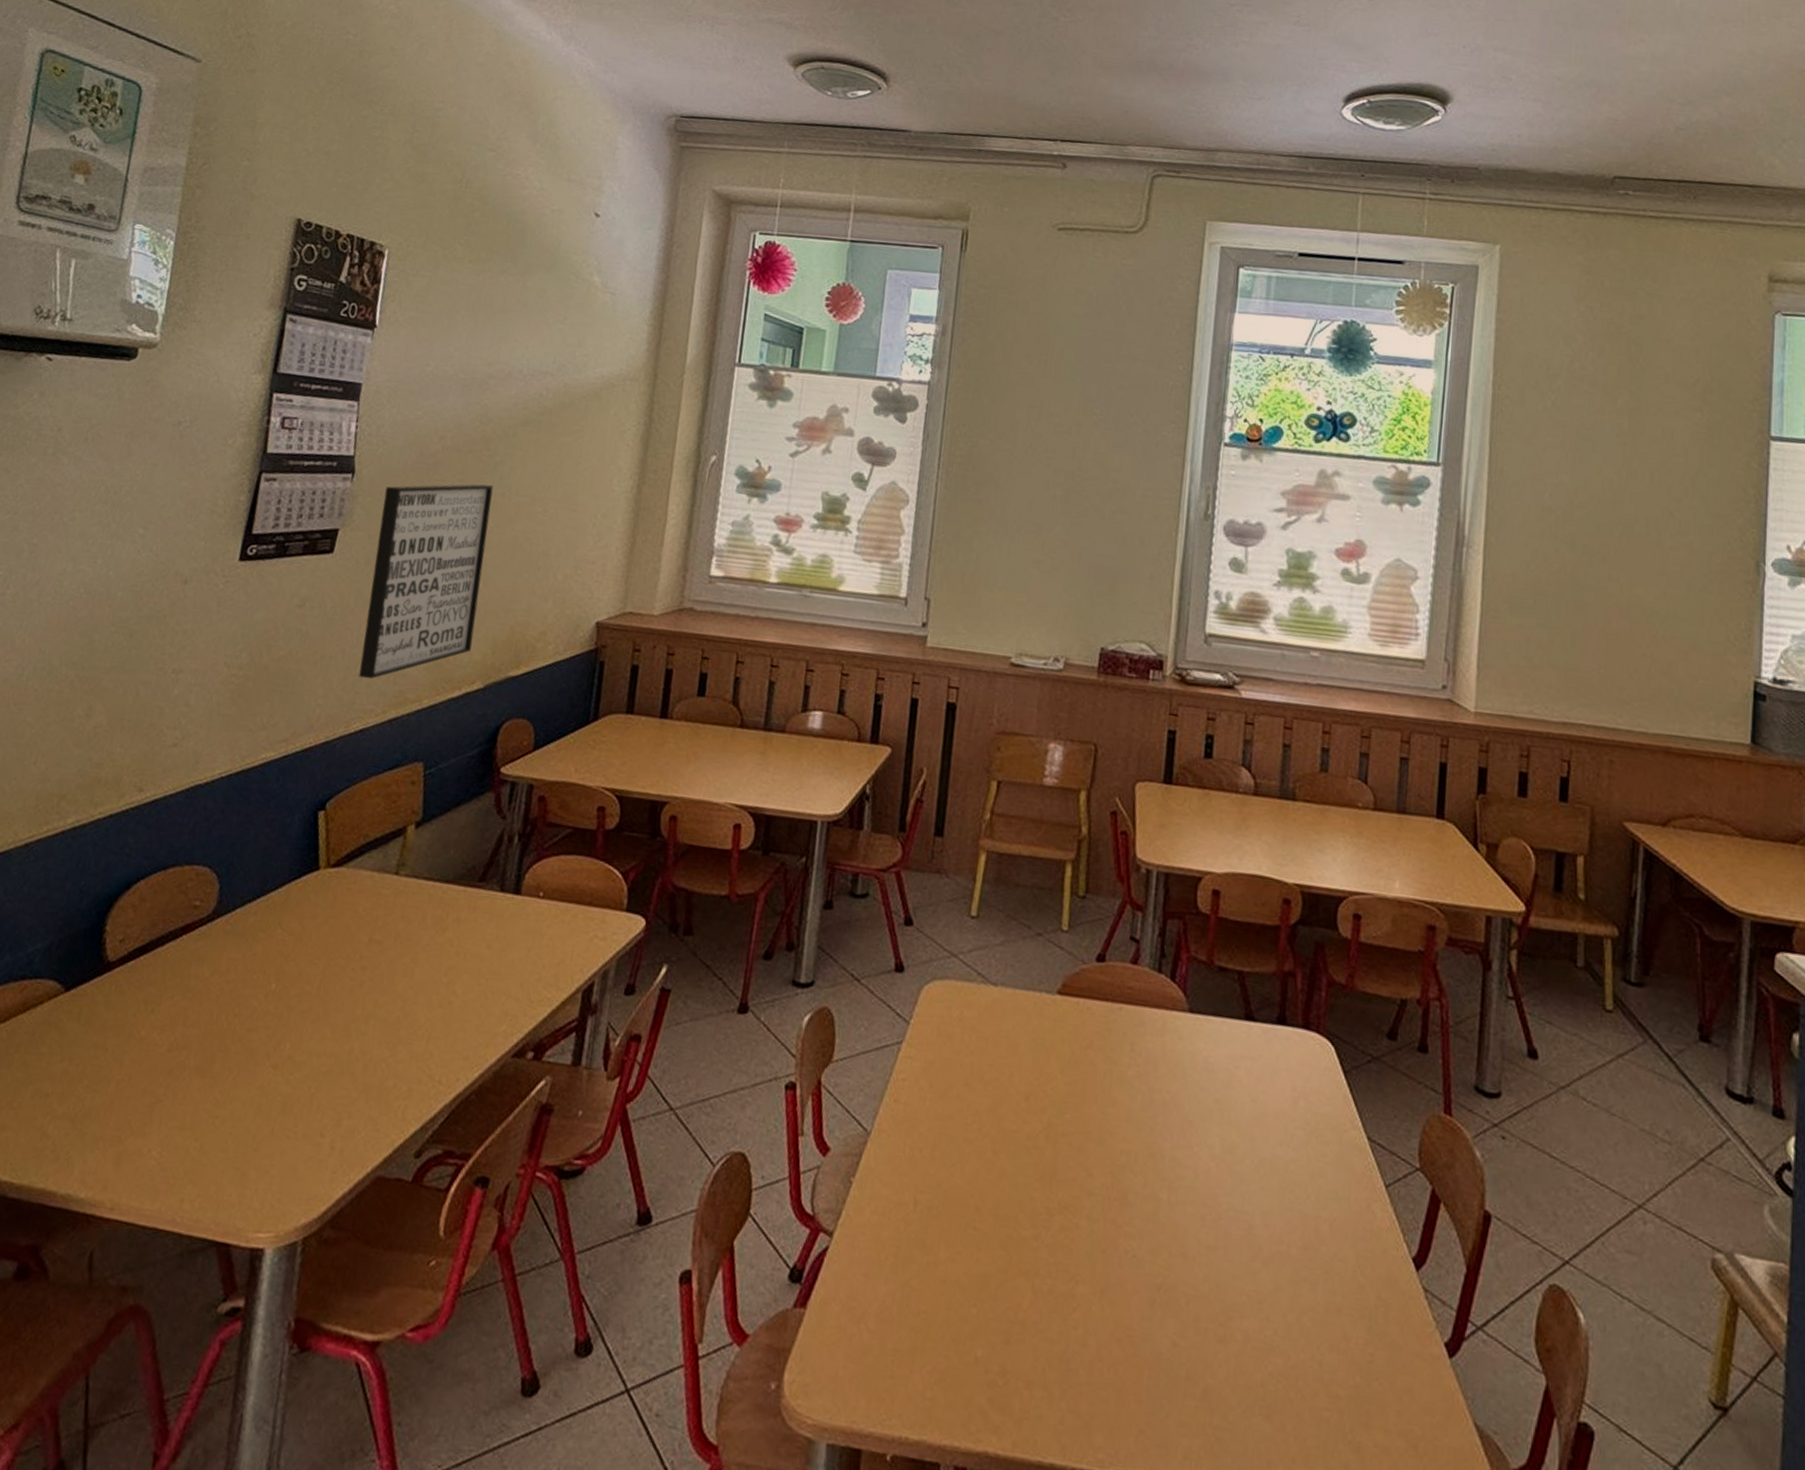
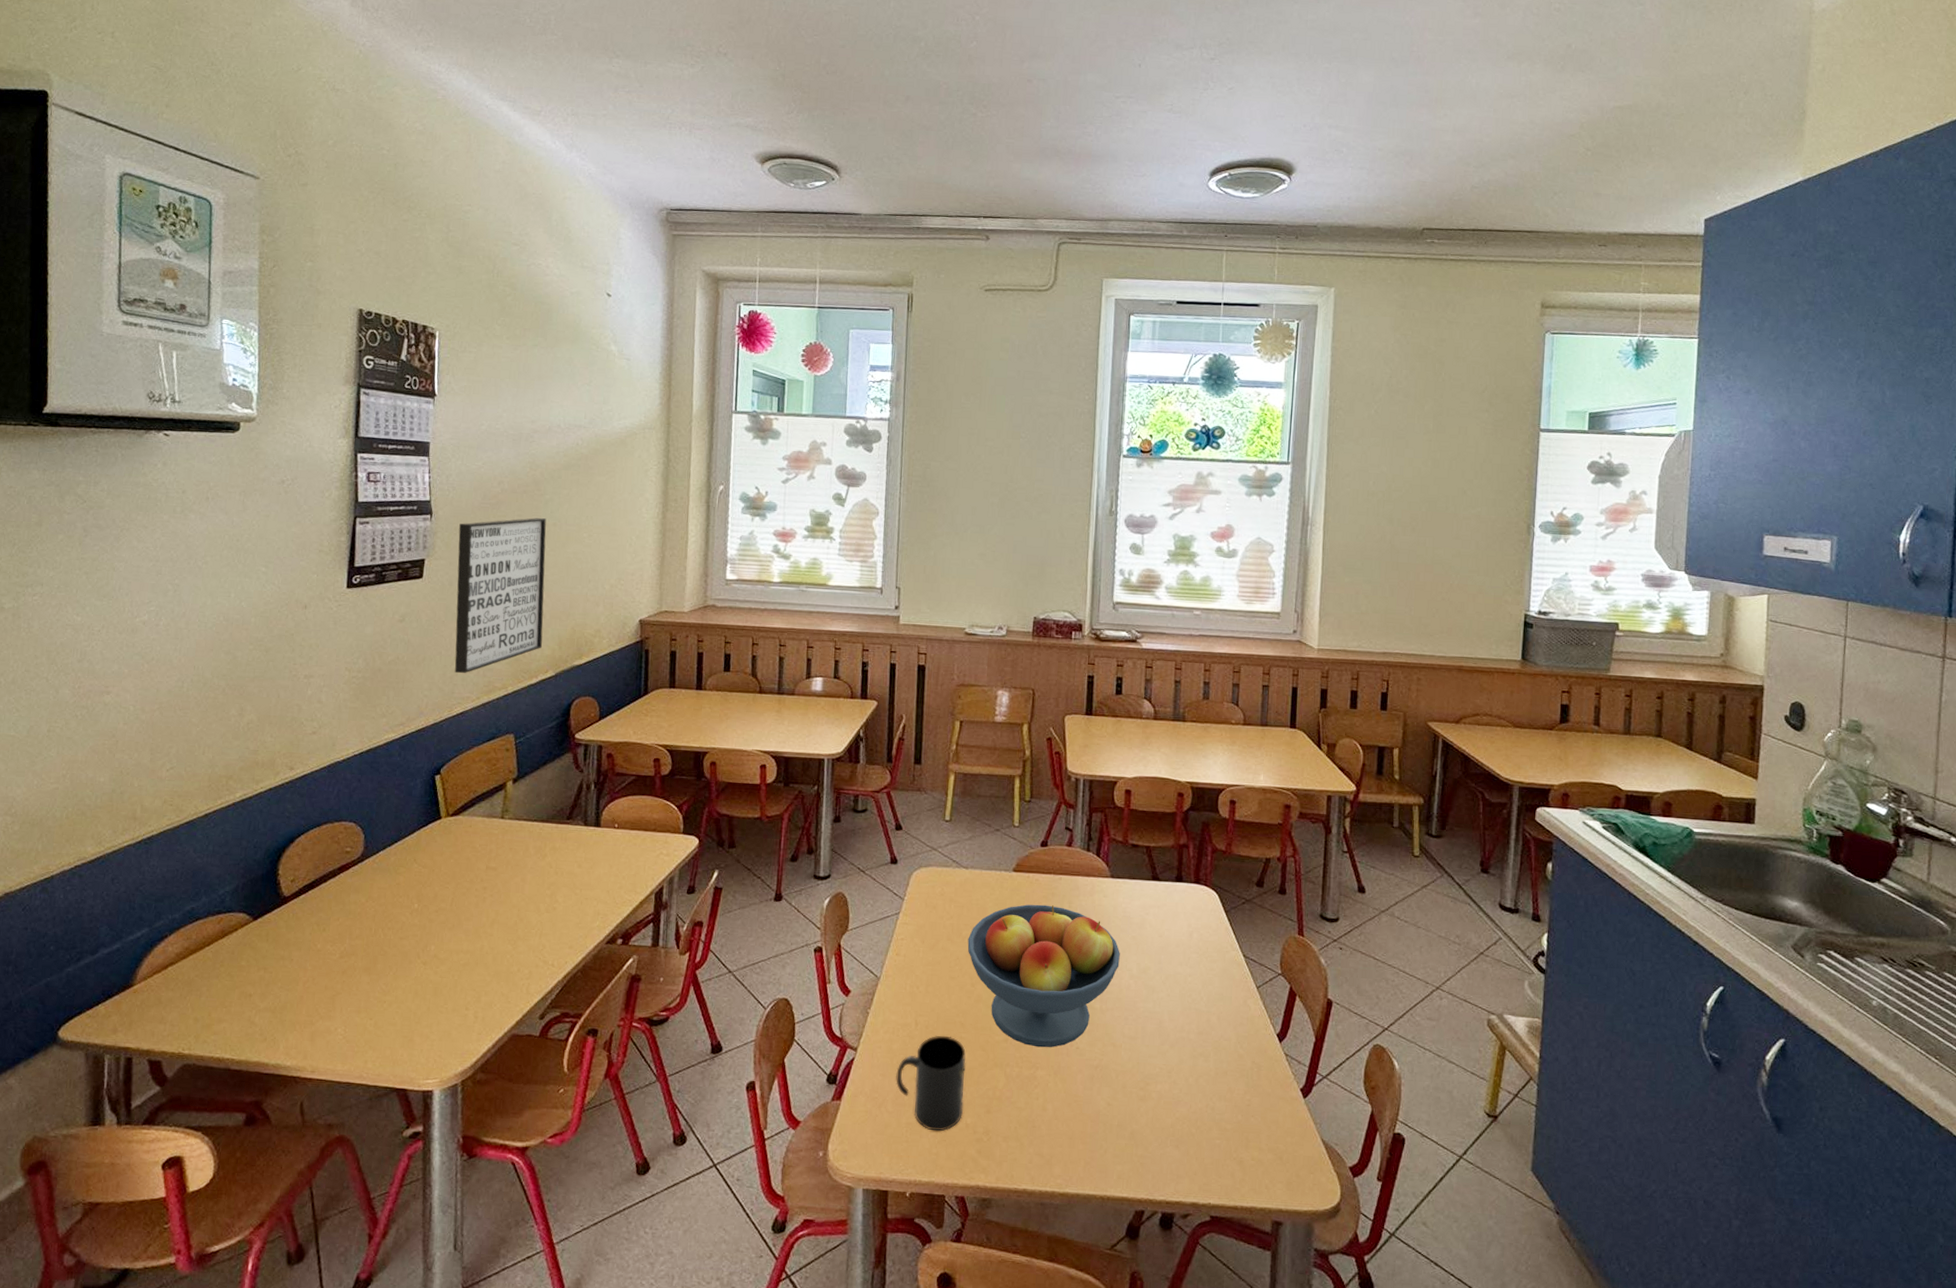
mug: none [882,1222,981,1366] -> present [895,1035,966,1132]
fruit bowl: none [990,1042,1198,1253] -> present [967,904,1120,1048]

